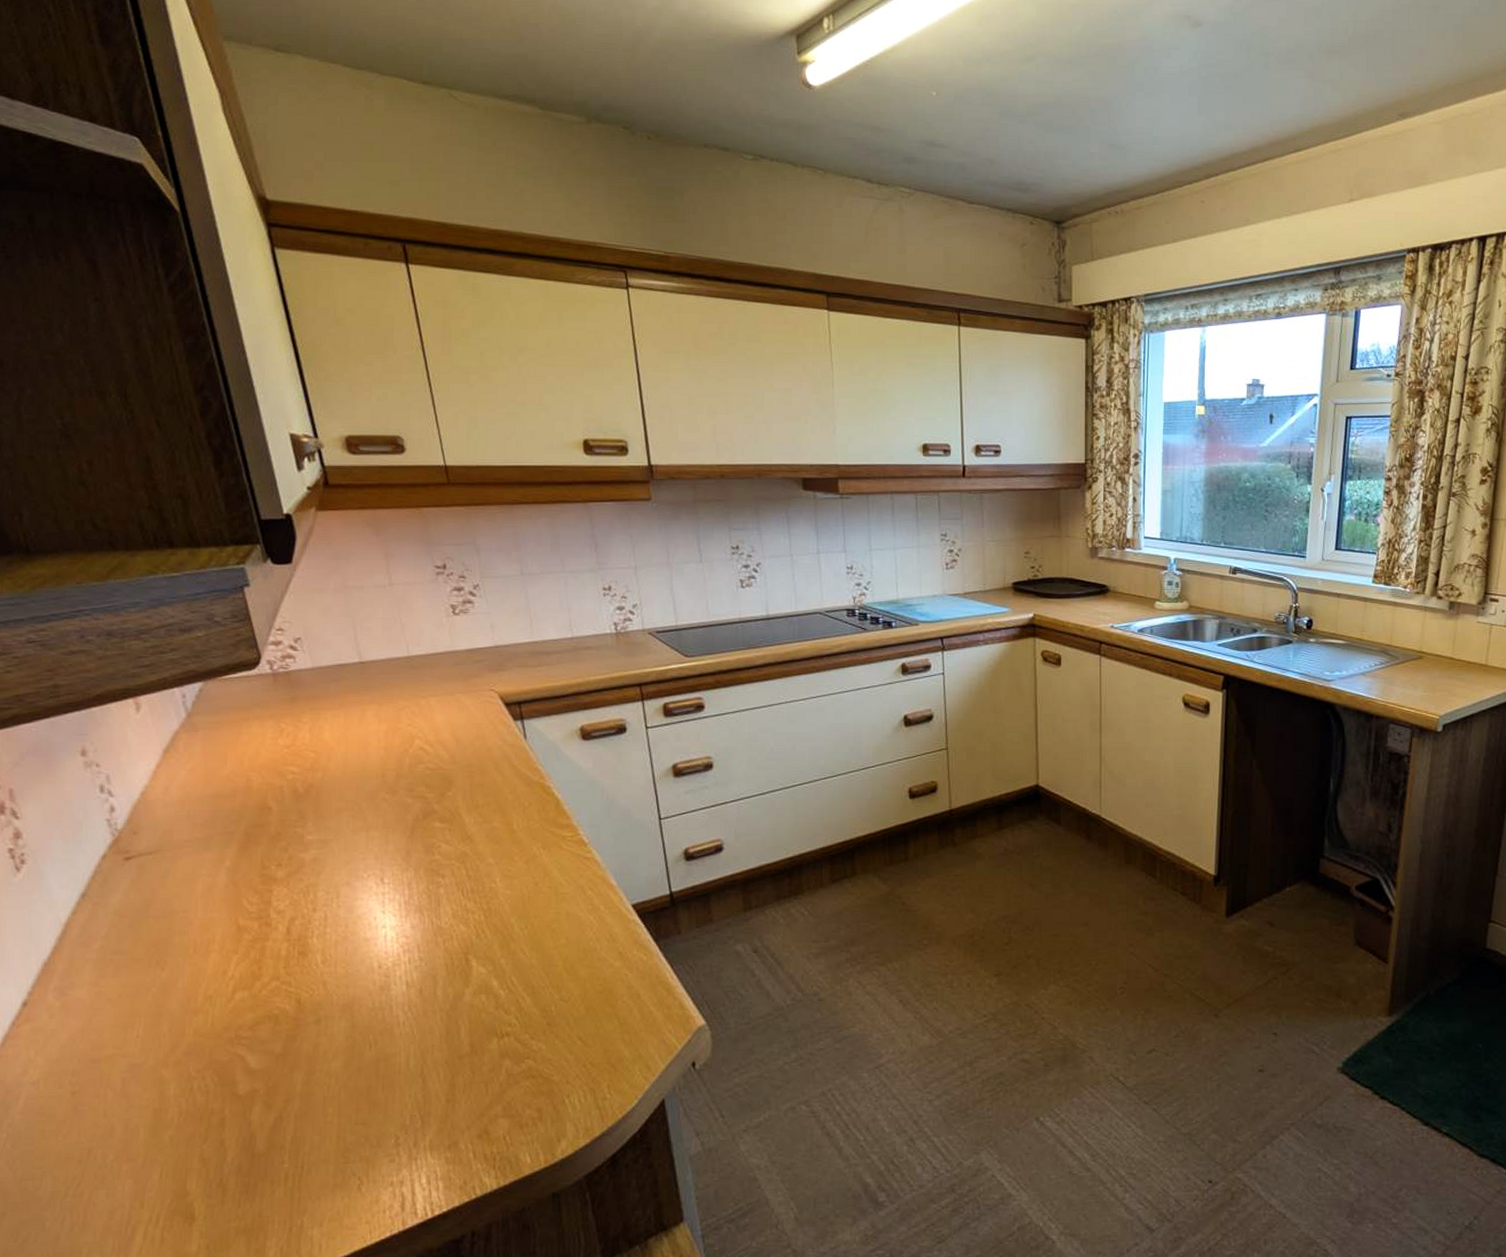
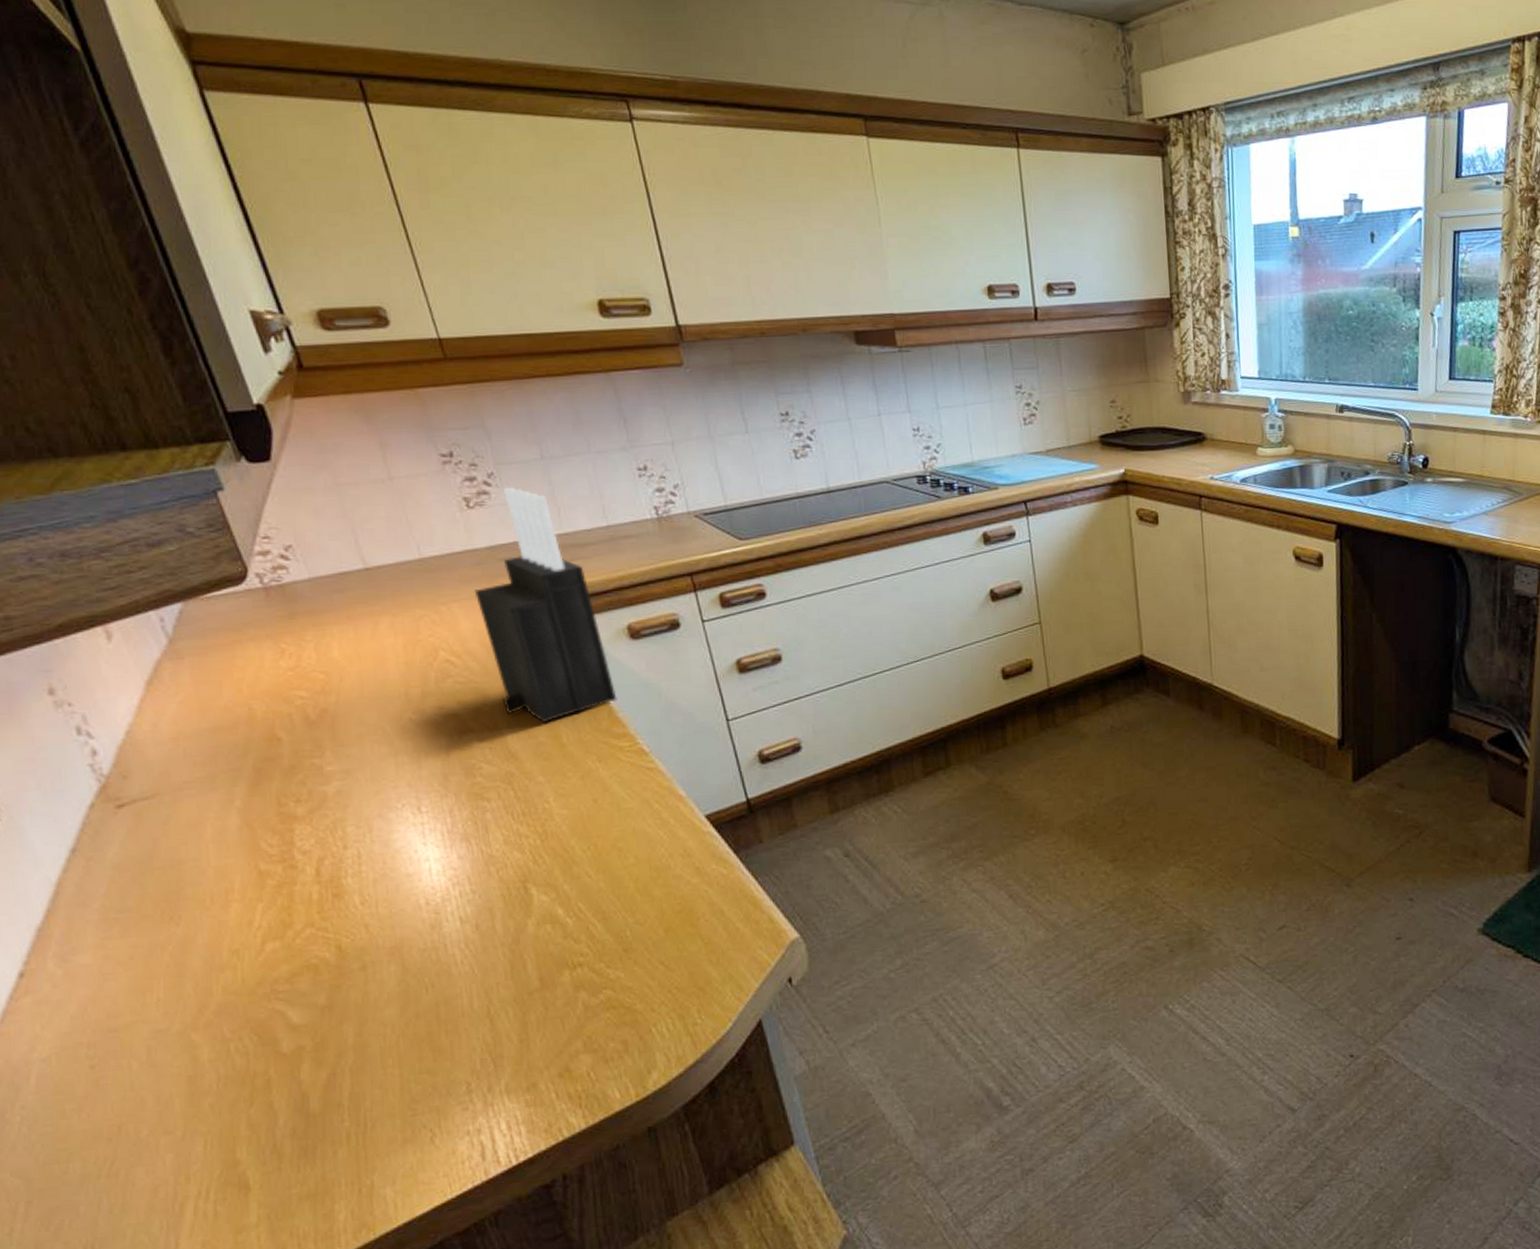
knife block: none [451,598,565,810] -> present [474,486,617,723]

